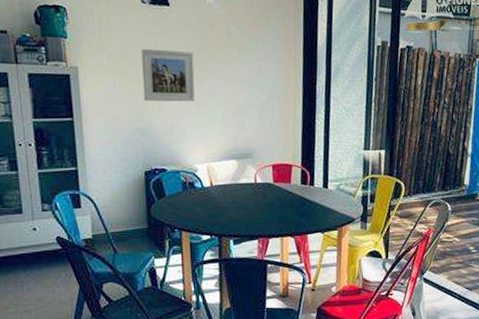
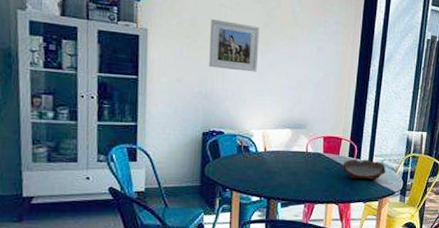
bowl: none [295,186,343,208] -> present [342,159,386,181]

